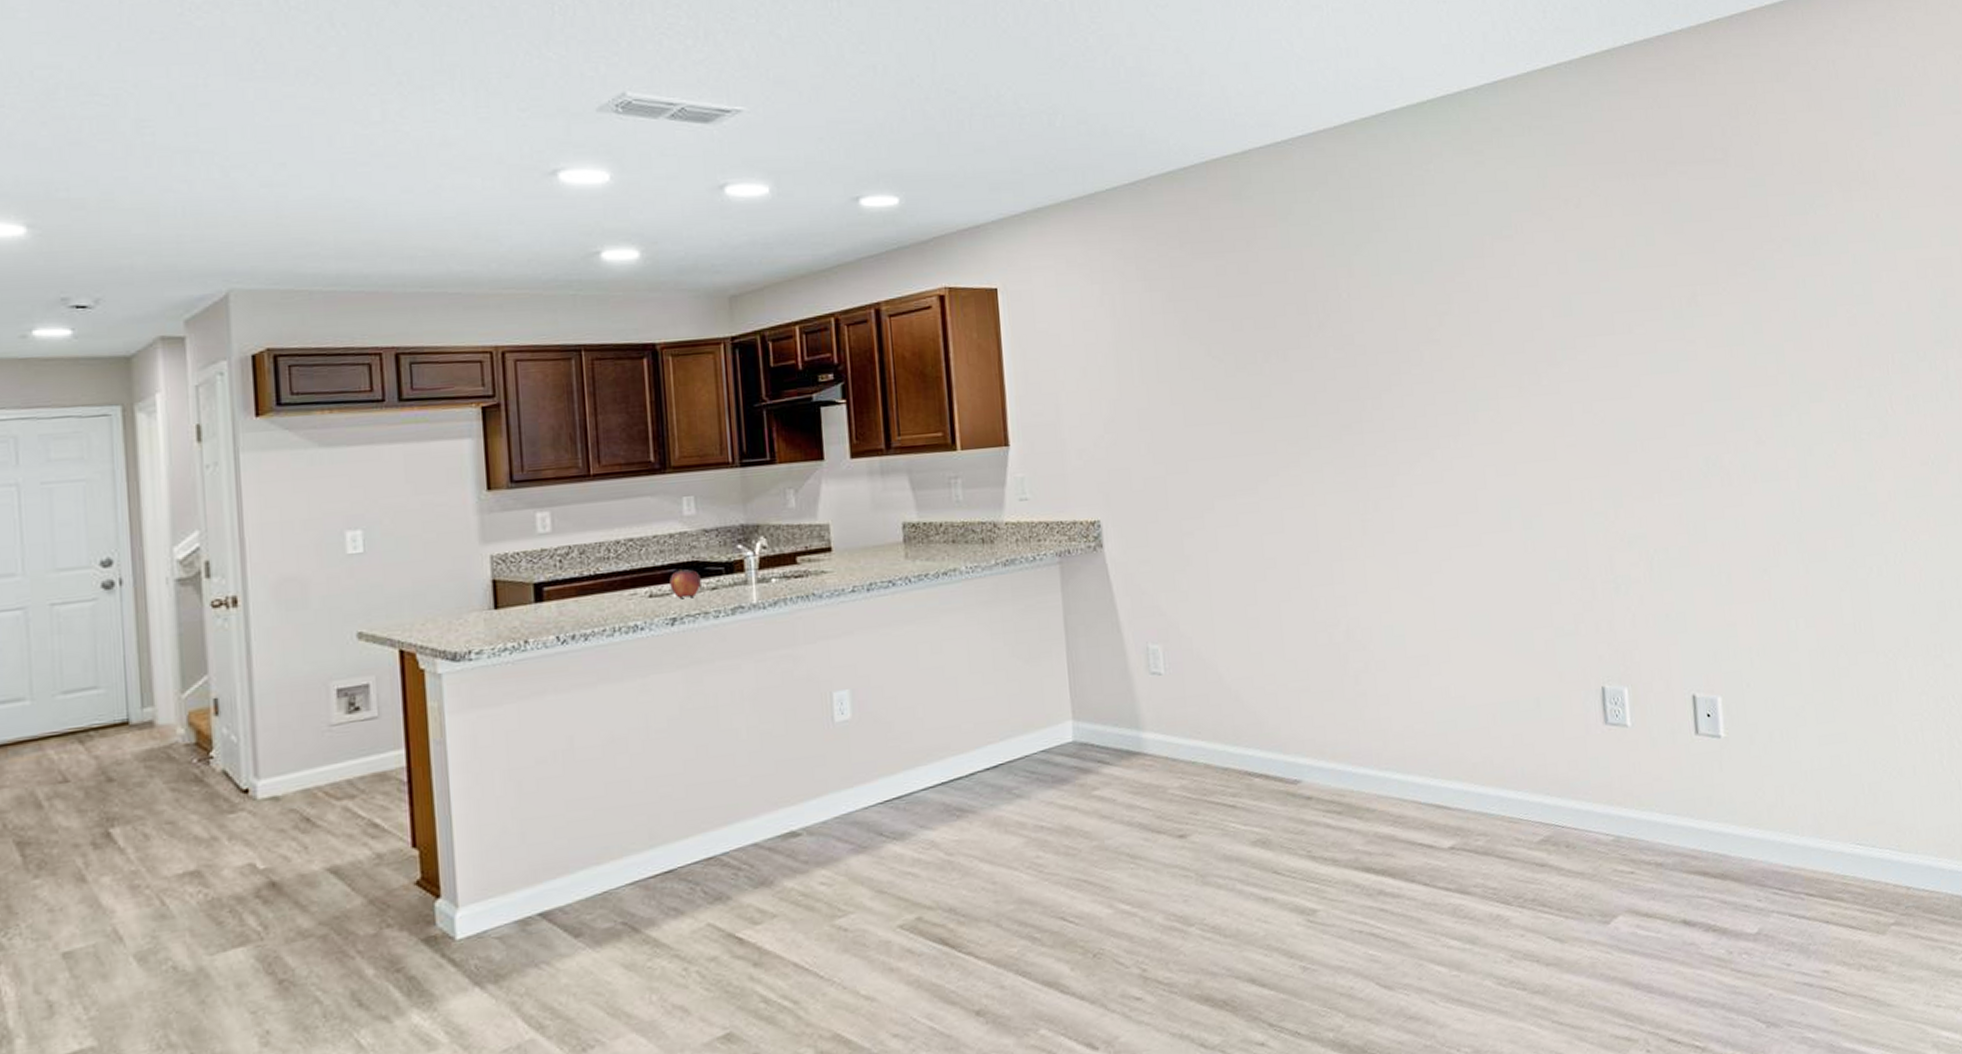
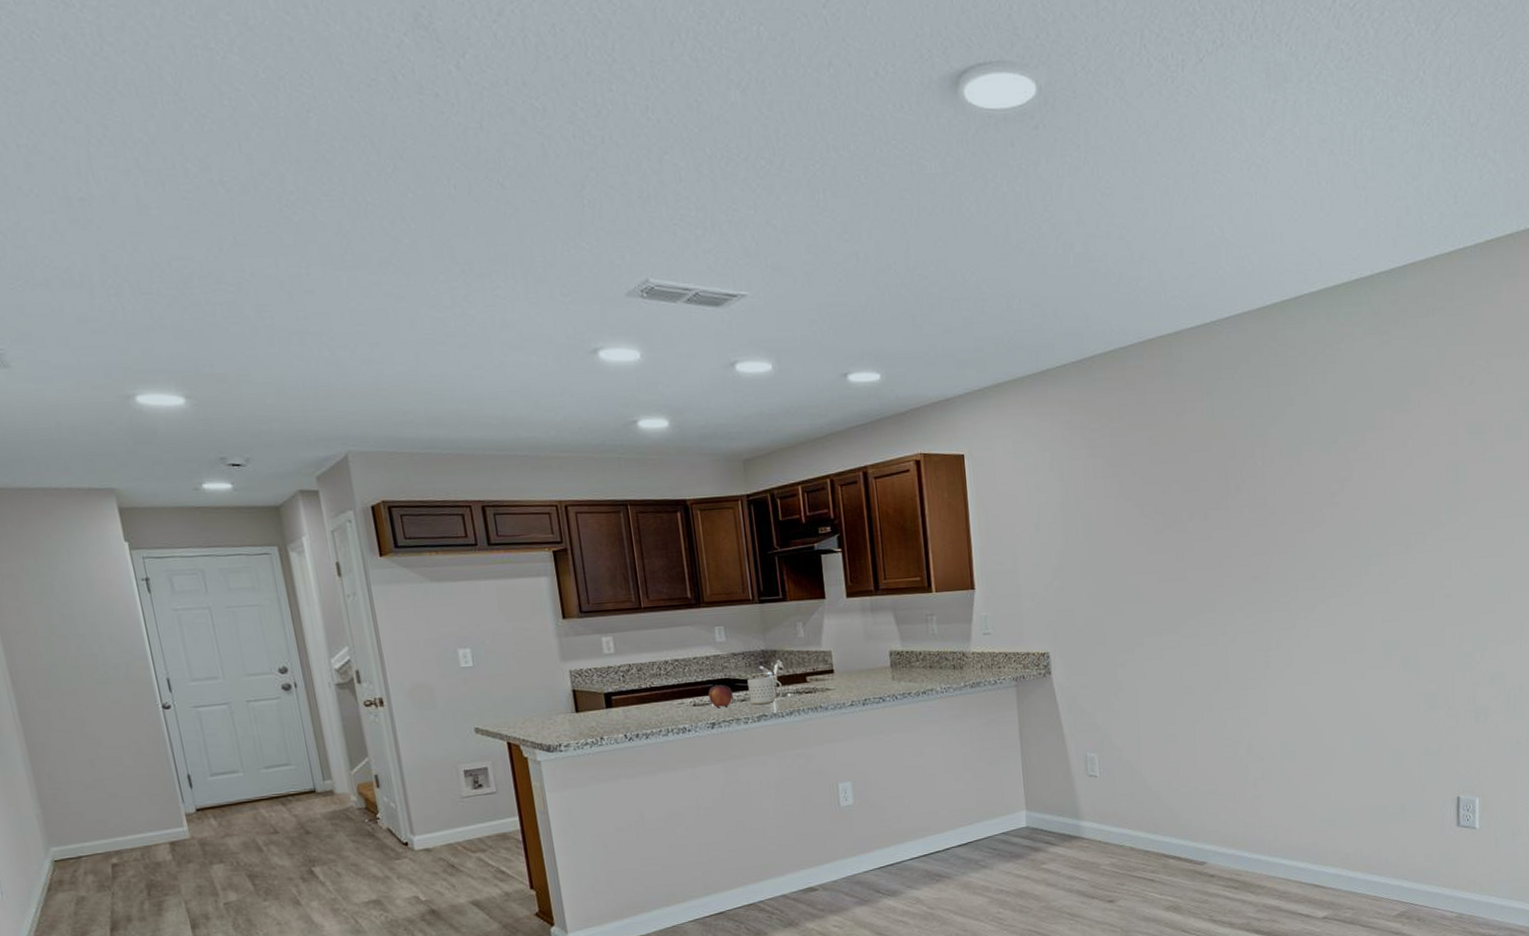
mug: none [721,557,766,594] -> present [747,676,783,705]

